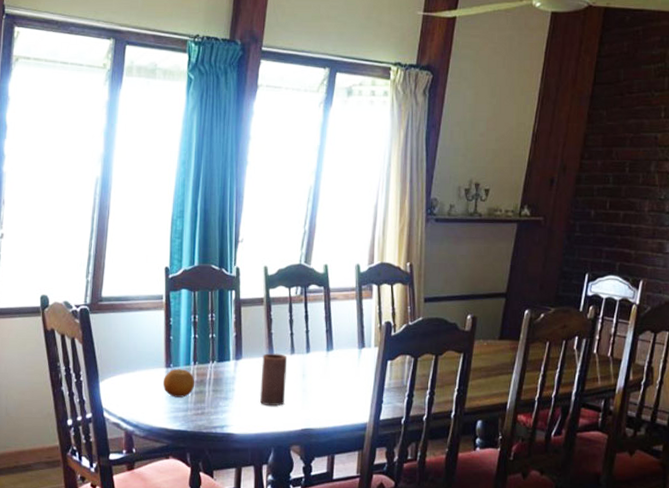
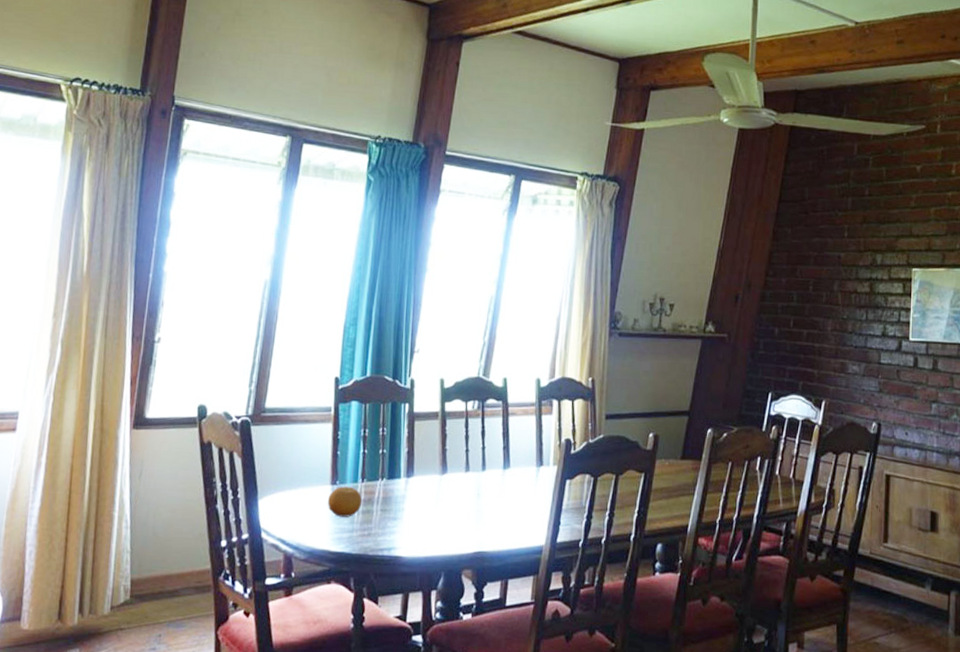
candle: present [260,353,287,406] -> none [431,470,461,527]

